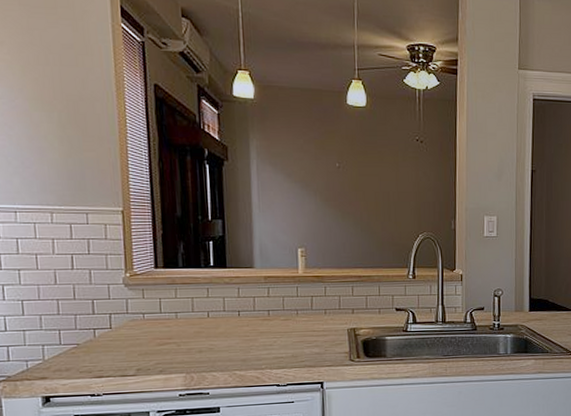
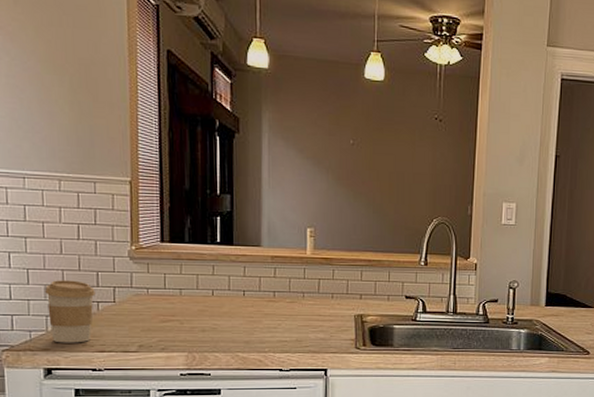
coffee cup: none [40,309,91,371] -> present [45,280,95,343]

